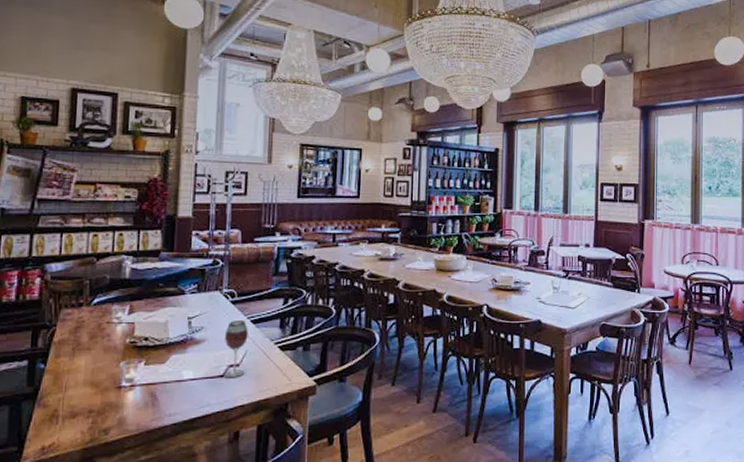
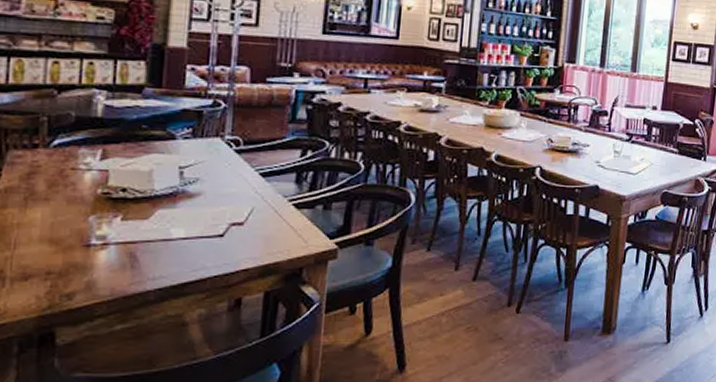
wineglass: present [225,321,248,378] -> none [225,173,256,238]

